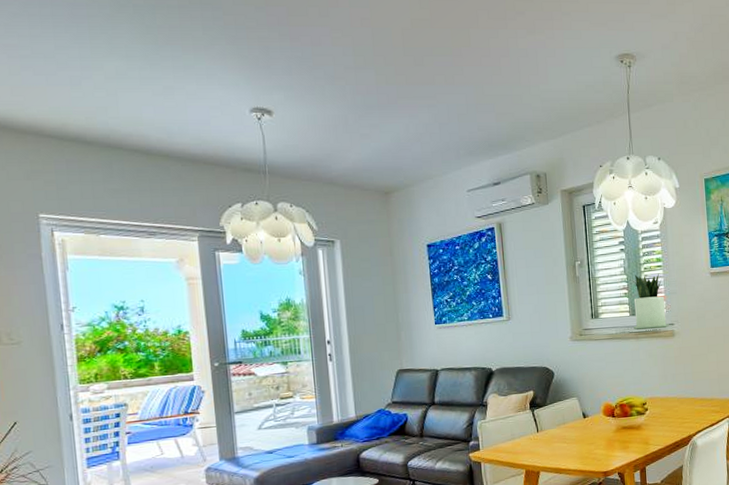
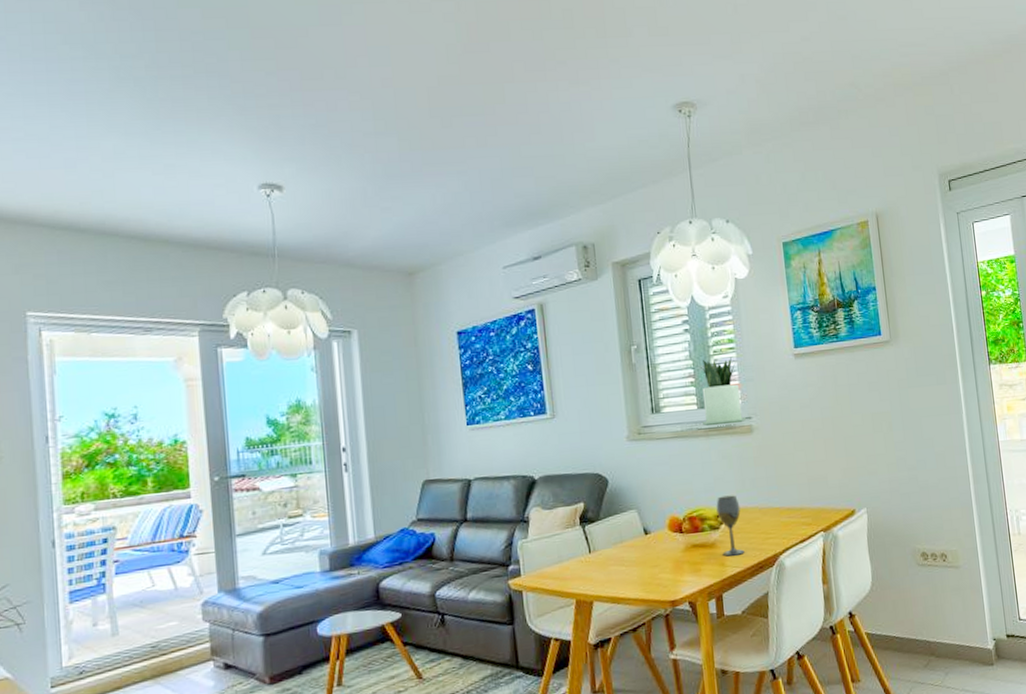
wine glass: none [643,387,665,437] -> present [716,495,745,557]

